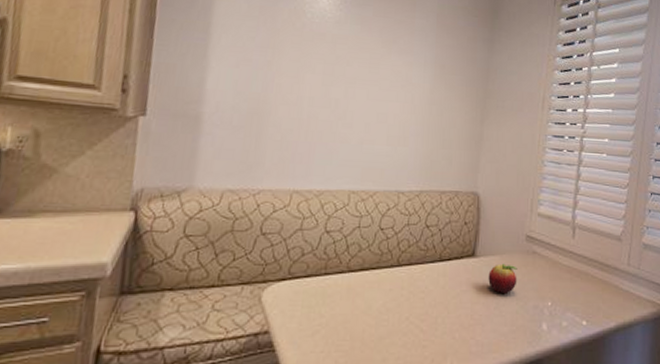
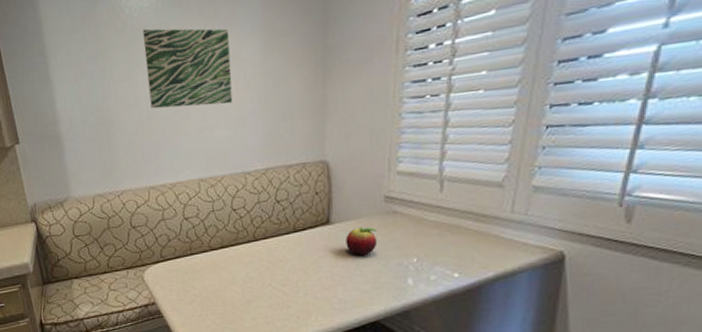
wall art: none [313,35,404,122] -> present [142,28,233,109]

